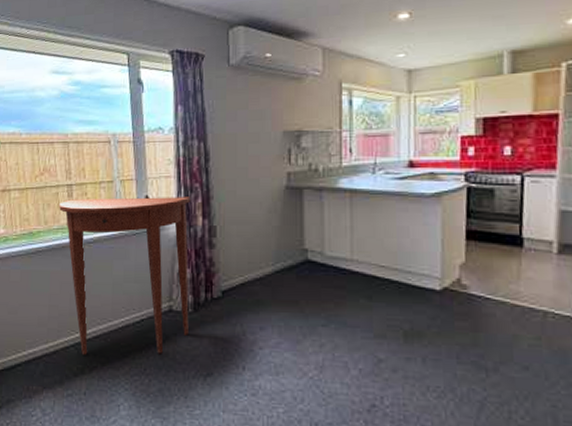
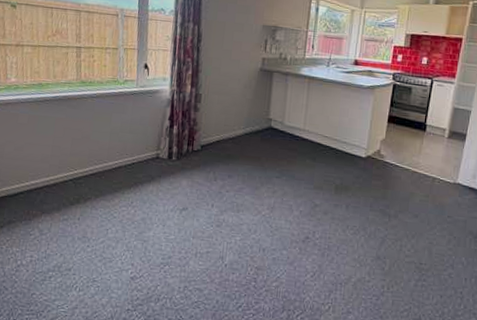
console table: present [59,197,191,355] -> none [67,59,183,191]

